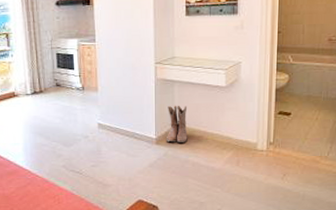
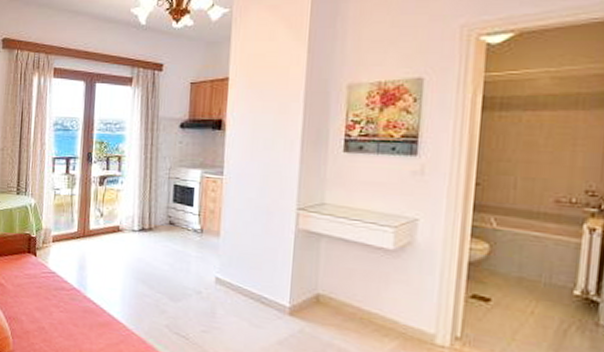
boots: present [167,105,188,143] -> none [304,266,337,319]

